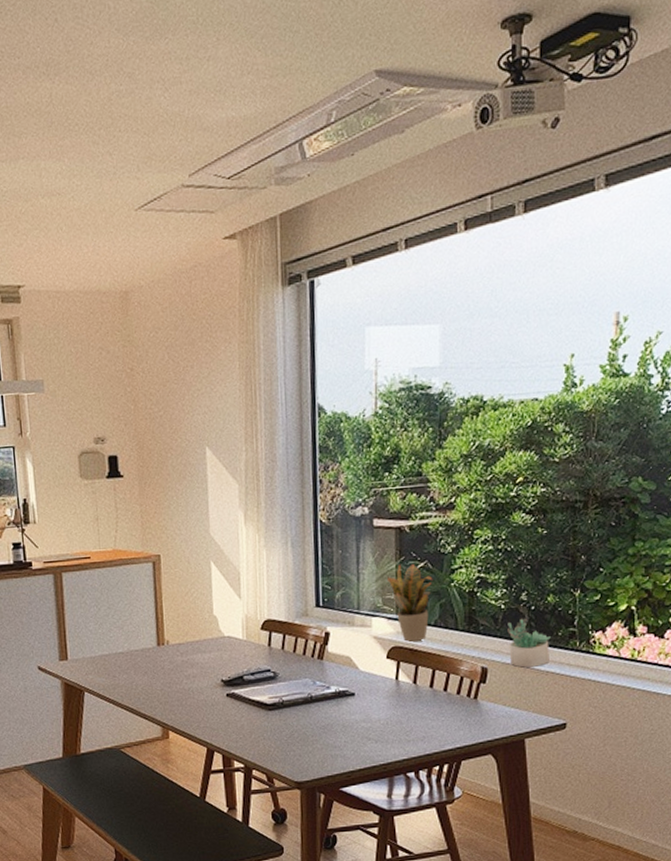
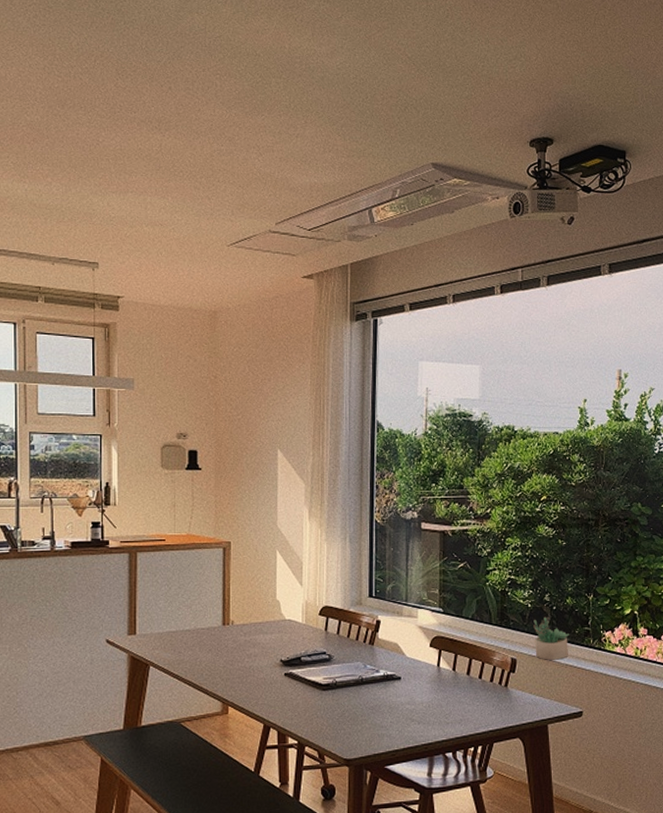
potted plant: present [388,564,433,643] -> none [432,563,471,633]

